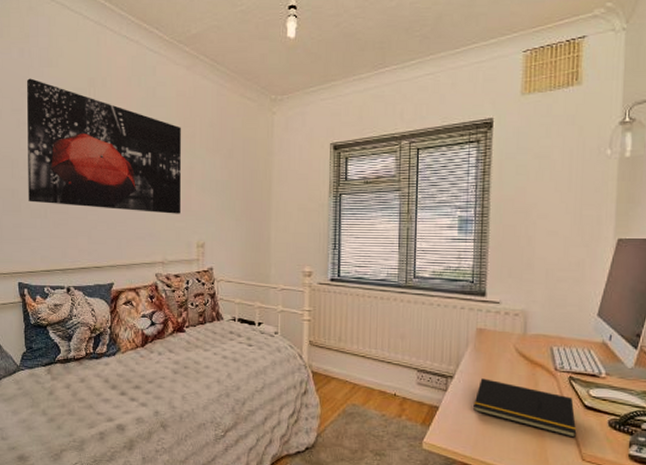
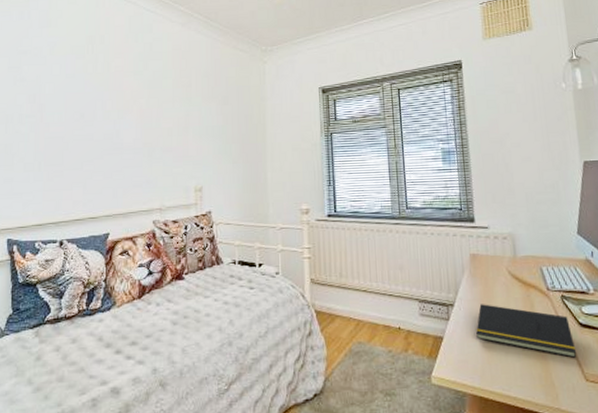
wall art: present [26,78,181,214] -> none [22,38,178,161]

